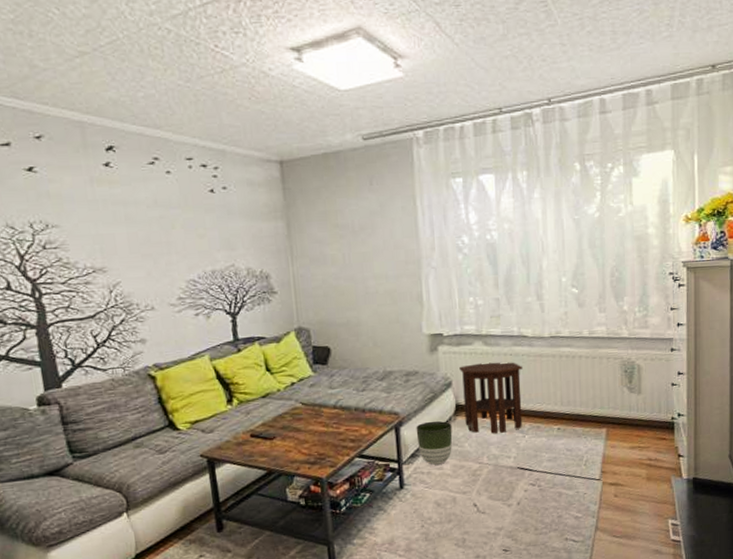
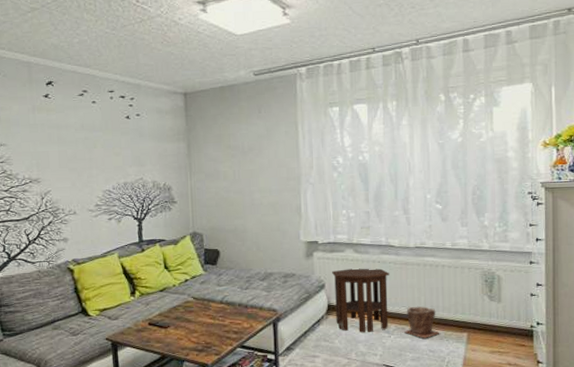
planter: present [416,421,453,465] -> none [291,318,324,358]
plant pot: none [540,401,578,437] -> present [404,306,440,339]

